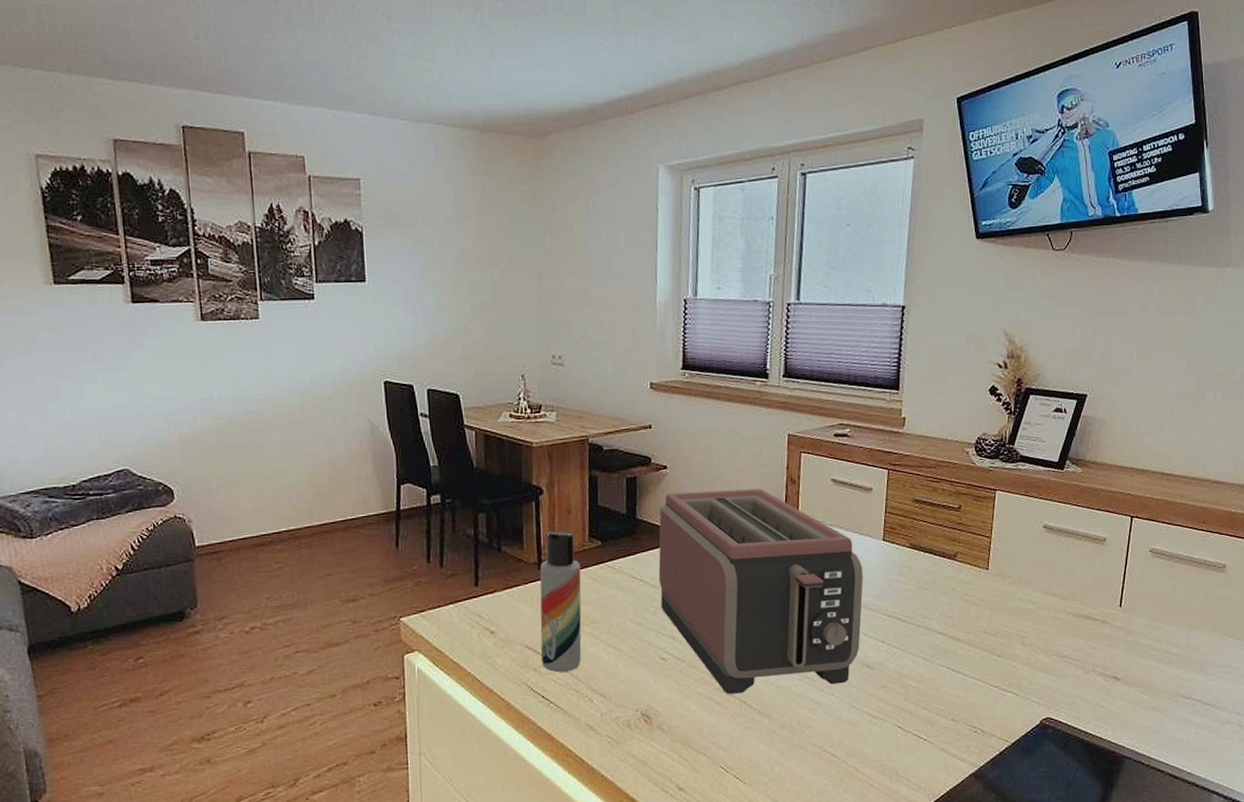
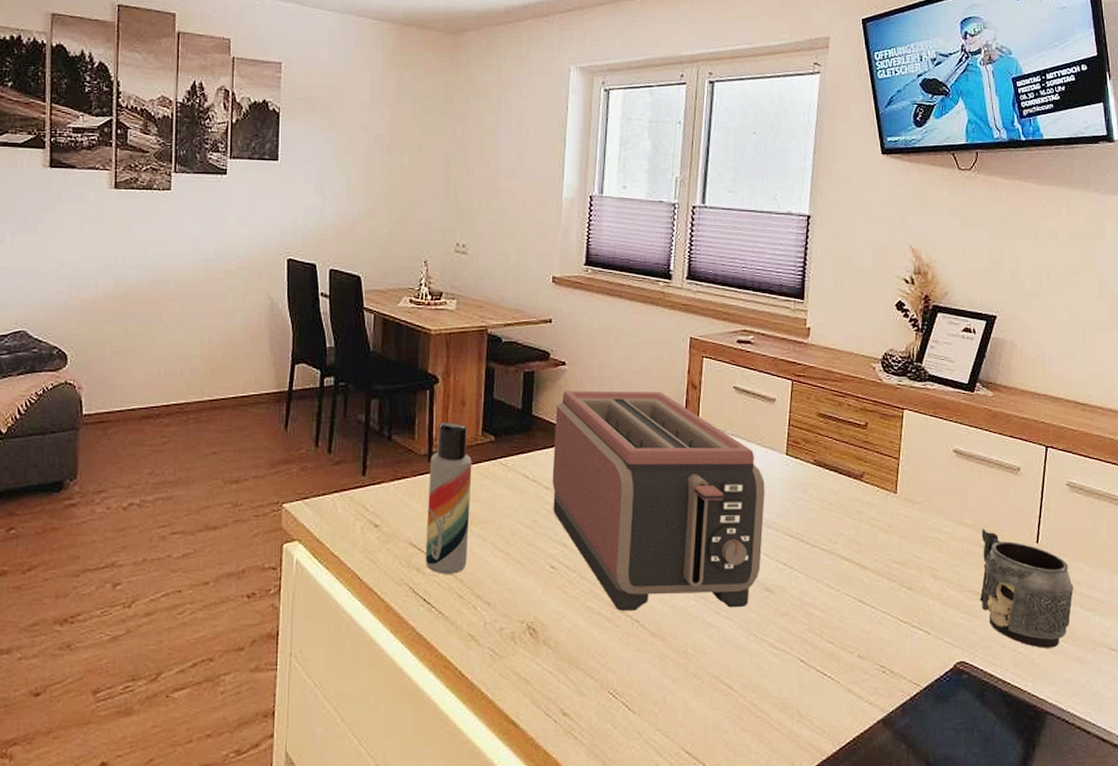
mug: none [1065,596,1153,701] -> present [979,528,1073,648]

